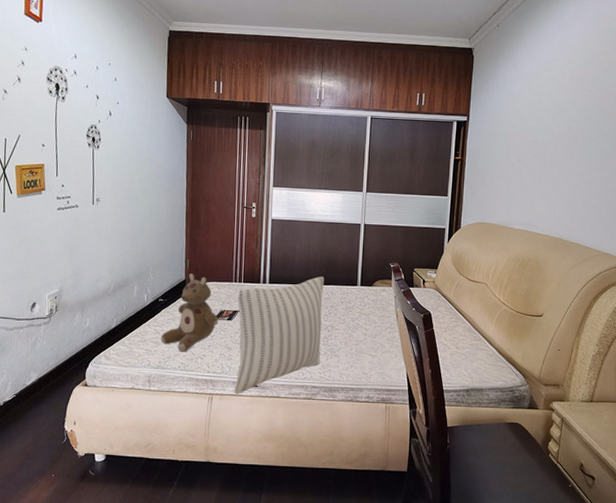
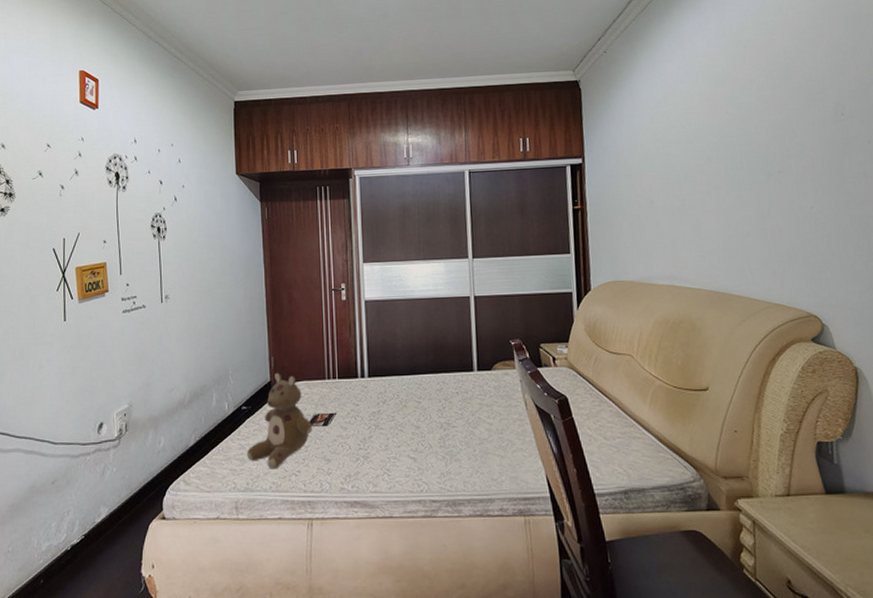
pillow: present [234,276,324,395] -> none [333,364,439,518]

